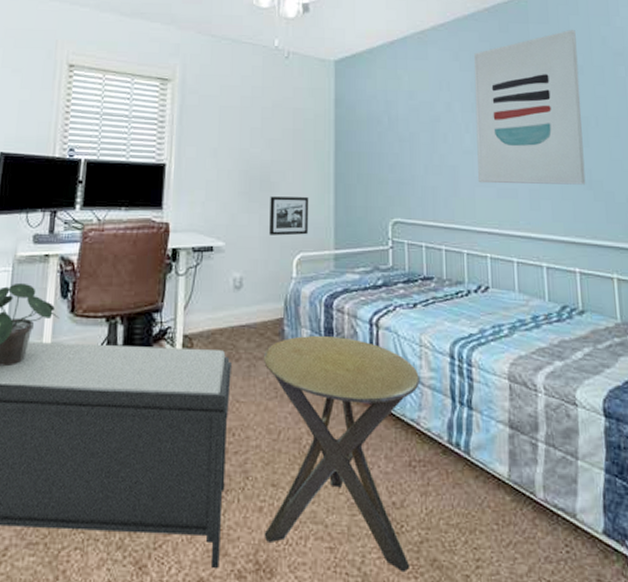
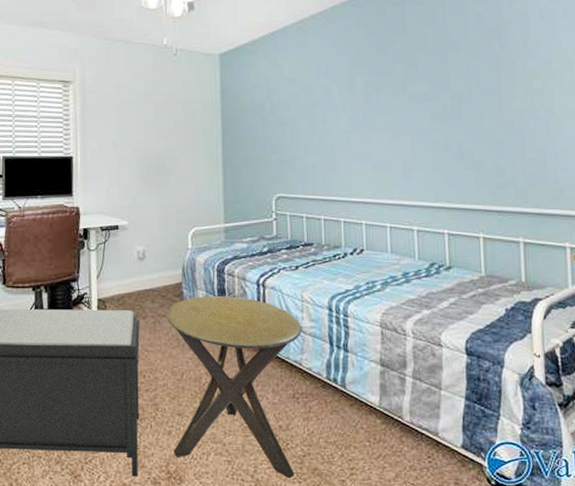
picture frame: present [269,196,309,236] -> none [166,179,201,214]
wall art: present [474,29,586,185] -> none [351,8,457,159]

